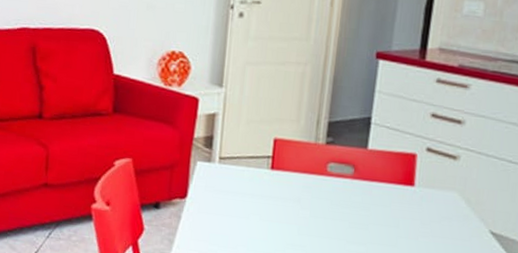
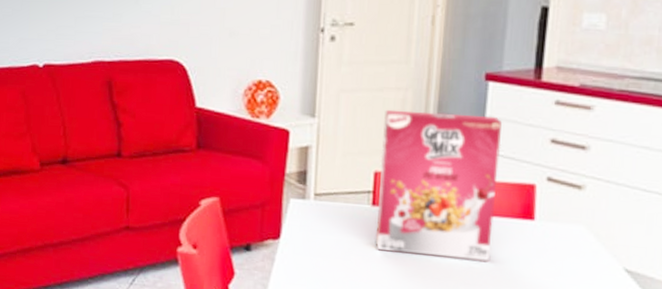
cereal box: none [272,82,389,223] -> present [375,109,502,262]

